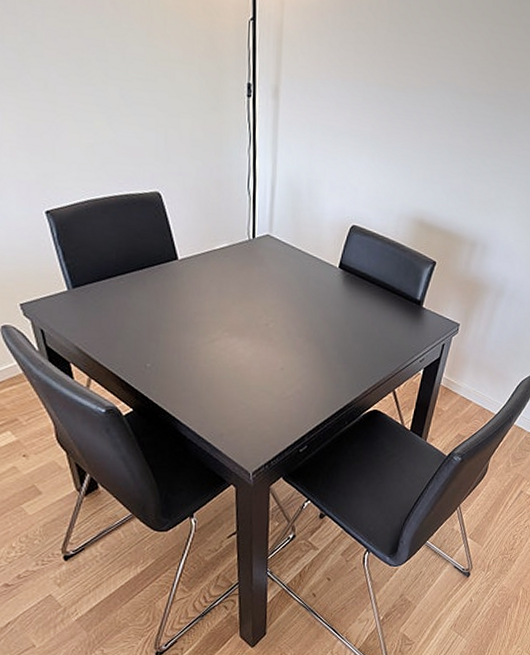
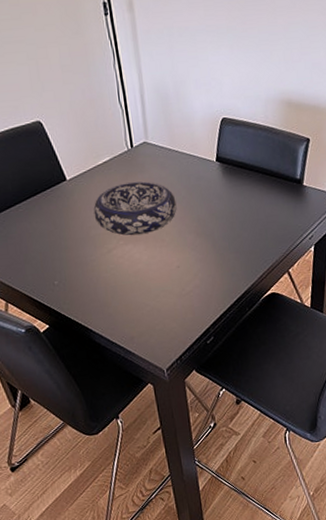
decorative bowl: none [201,273,291,330] -> present [93,181,177,236]

